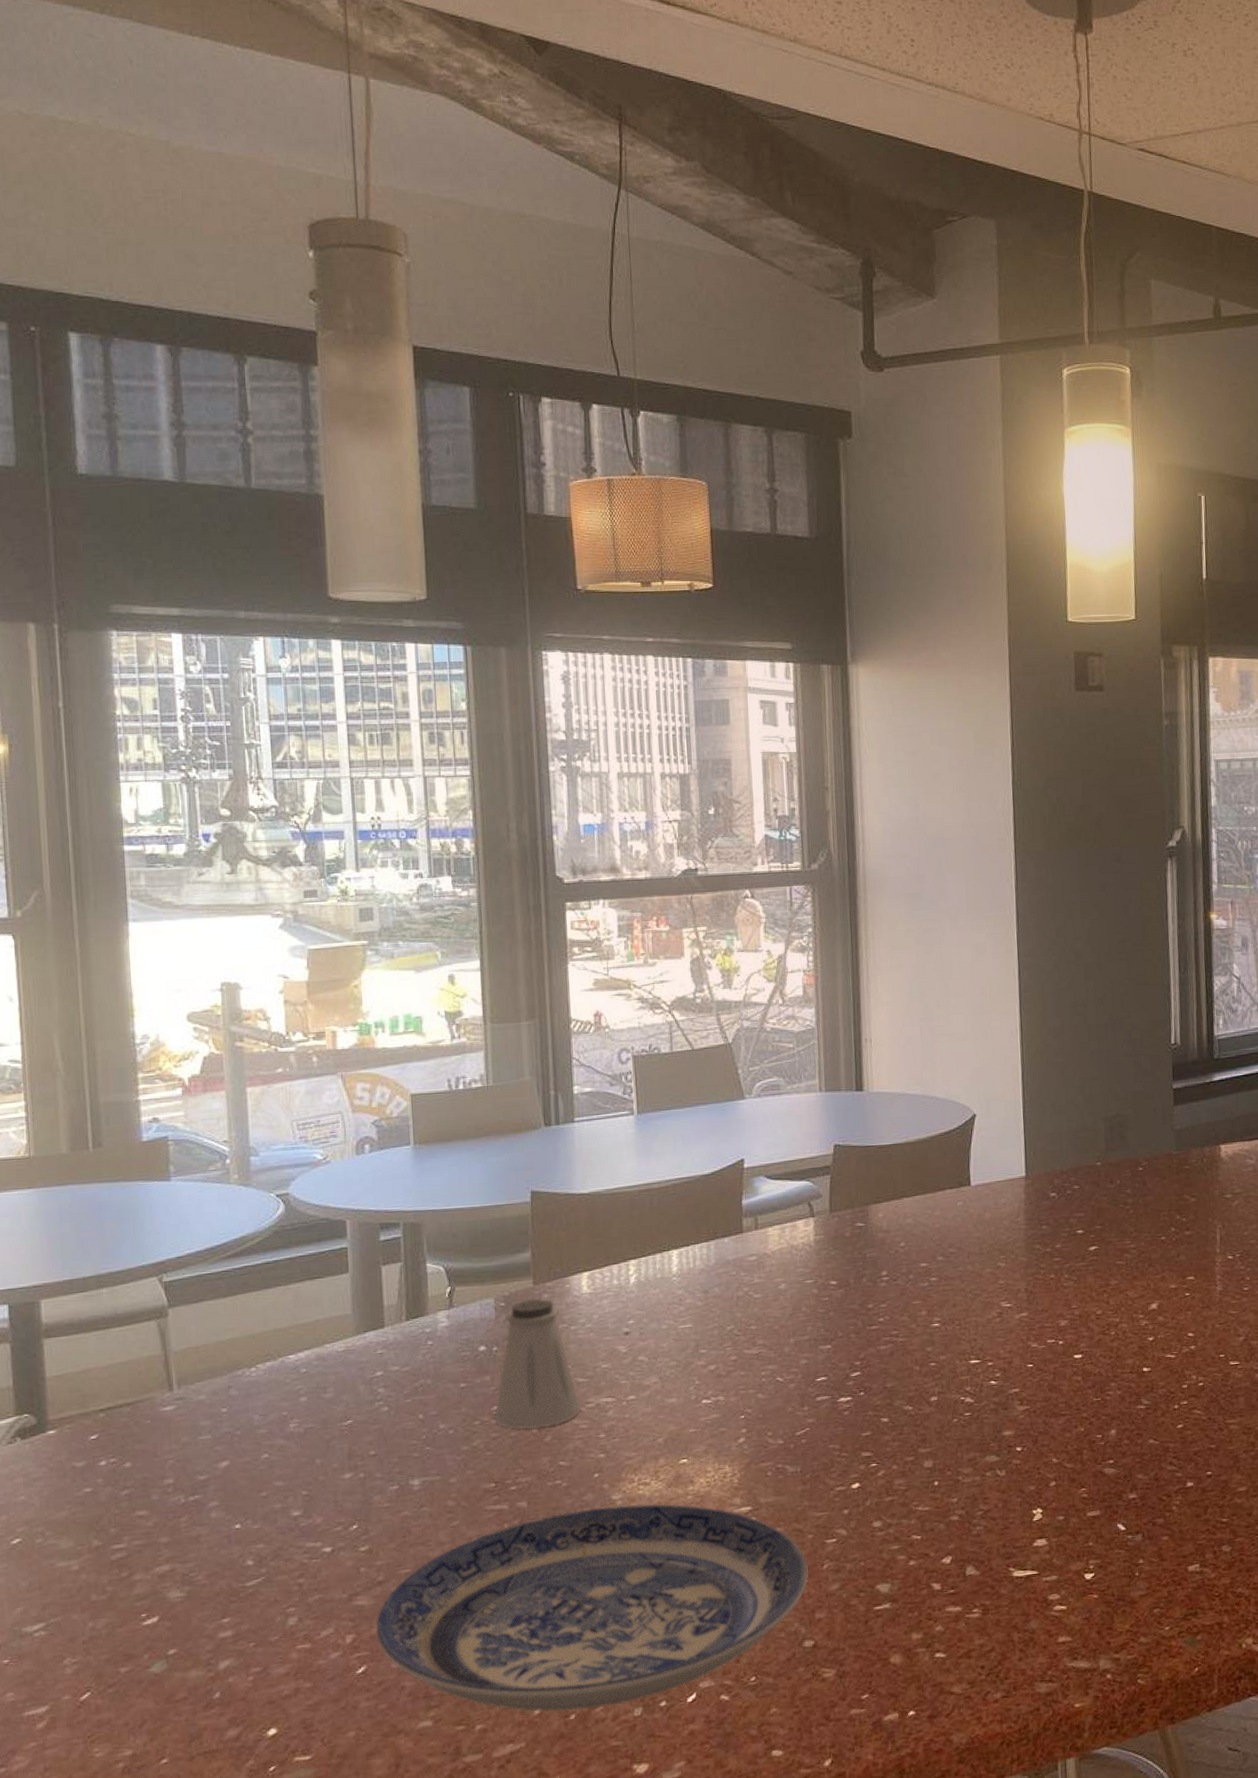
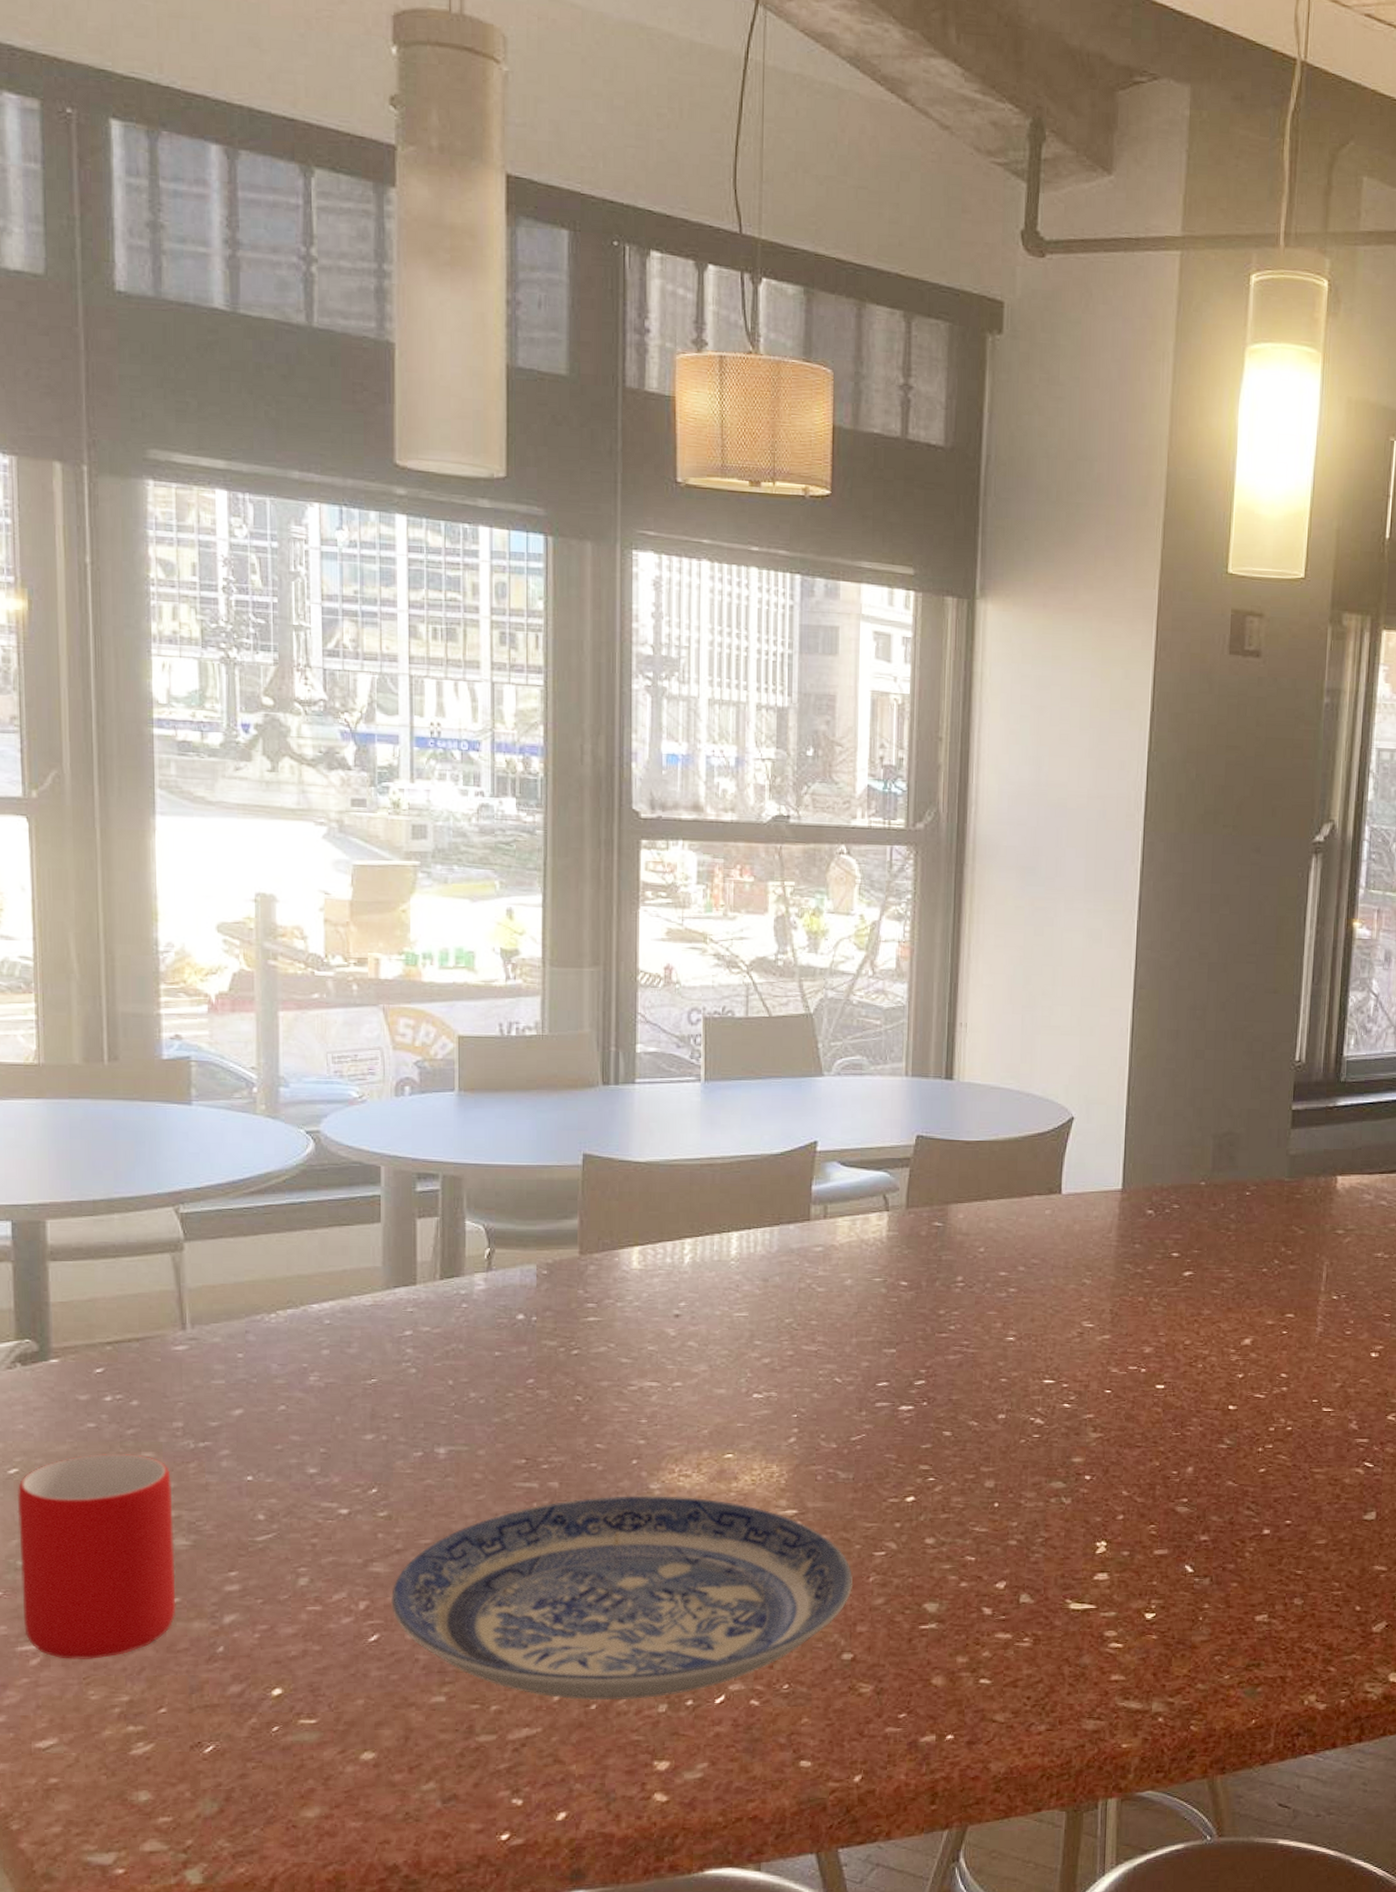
mug: none [20,1514,174,1720] -> present [17,1454,176,1659]
saltshaker: present [495,1299,581,1430] -> none [530,1269,622,1407]

